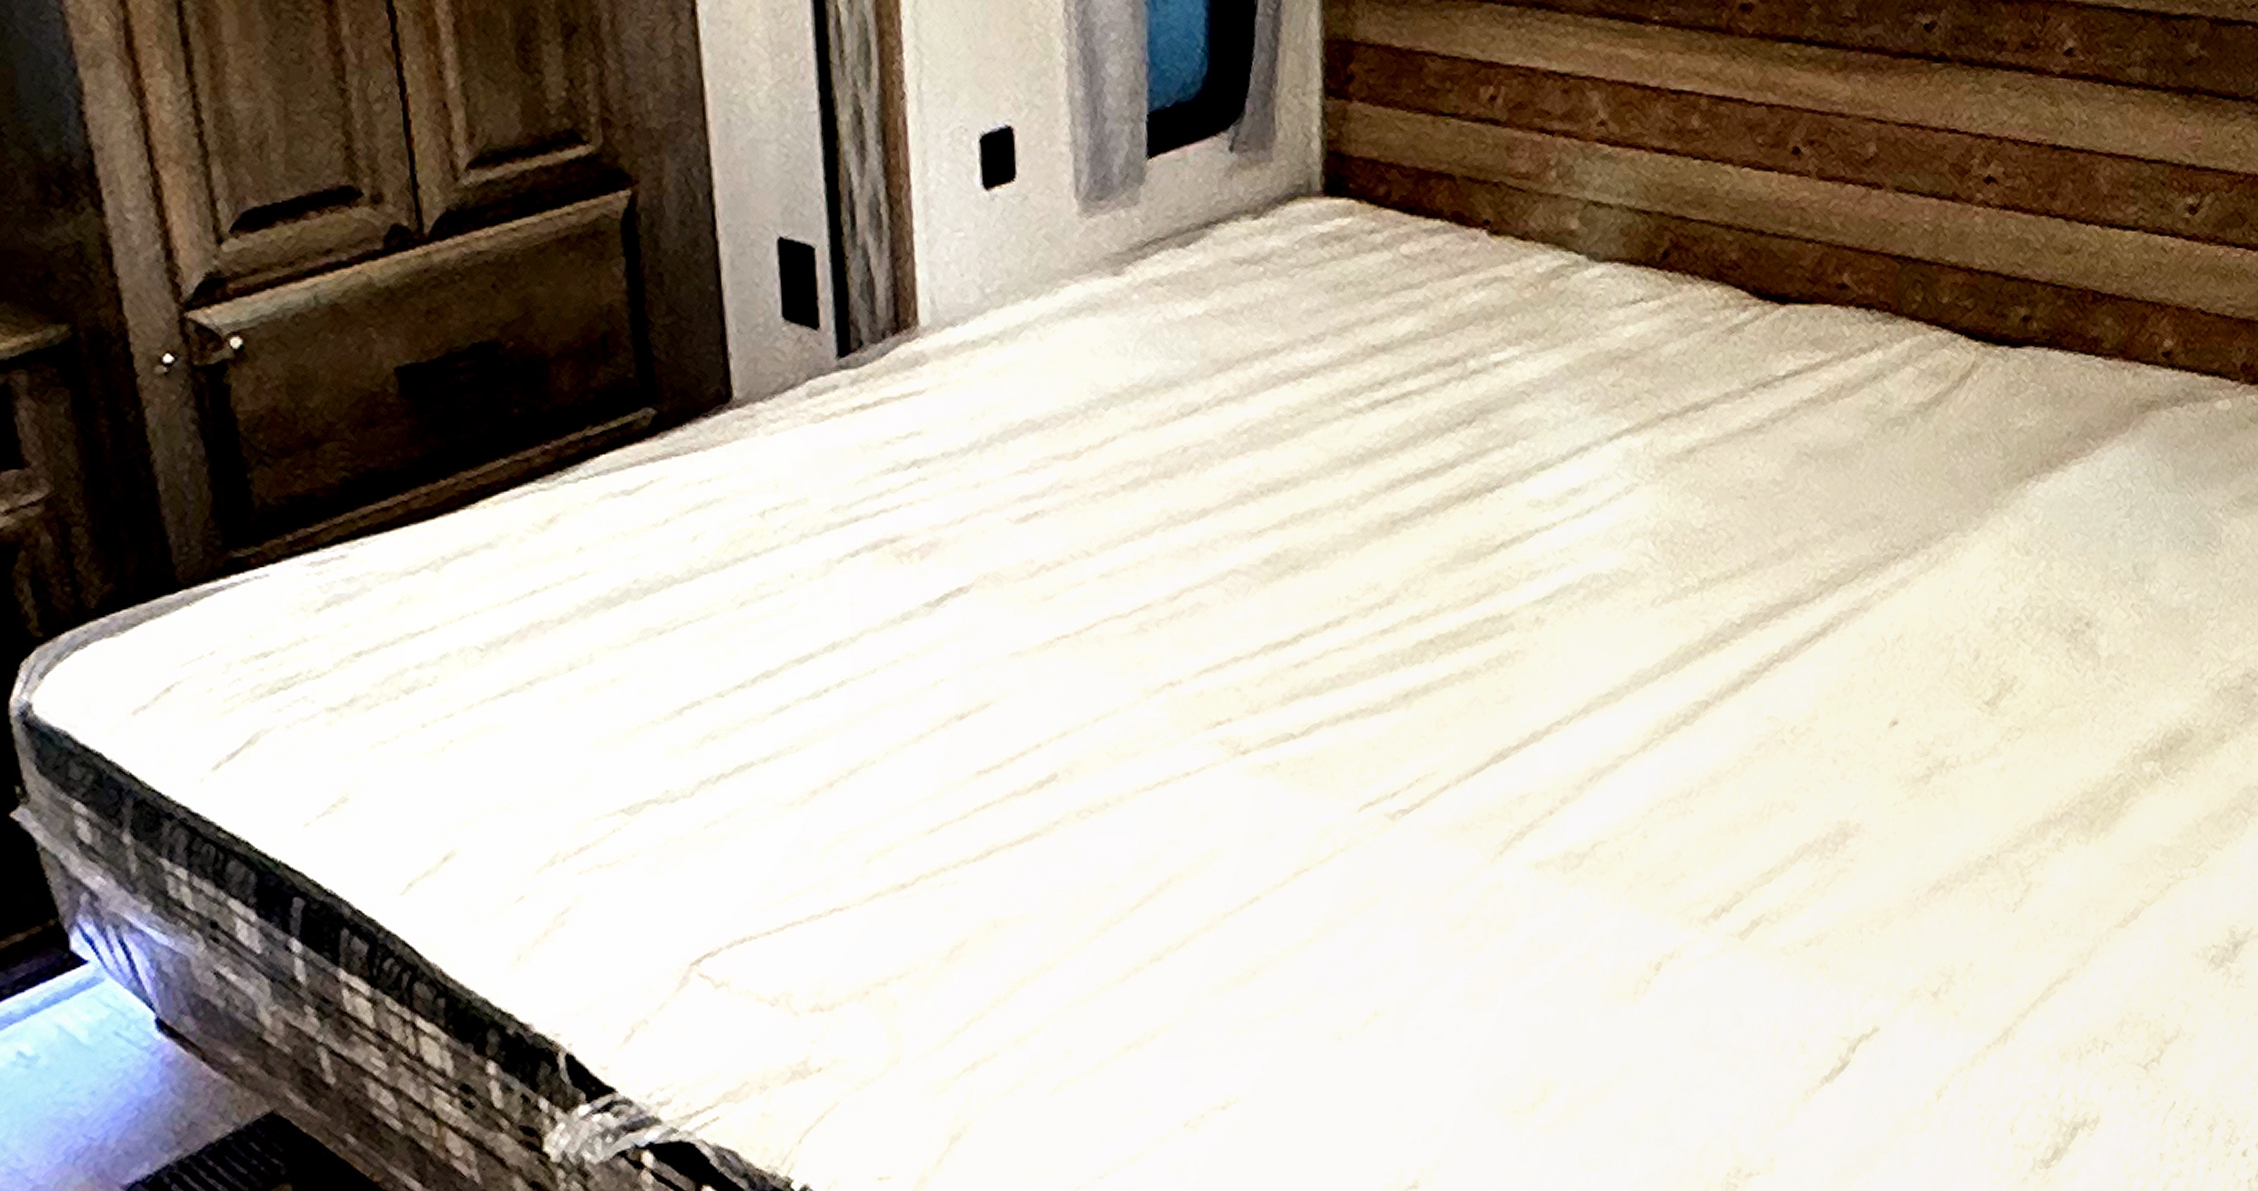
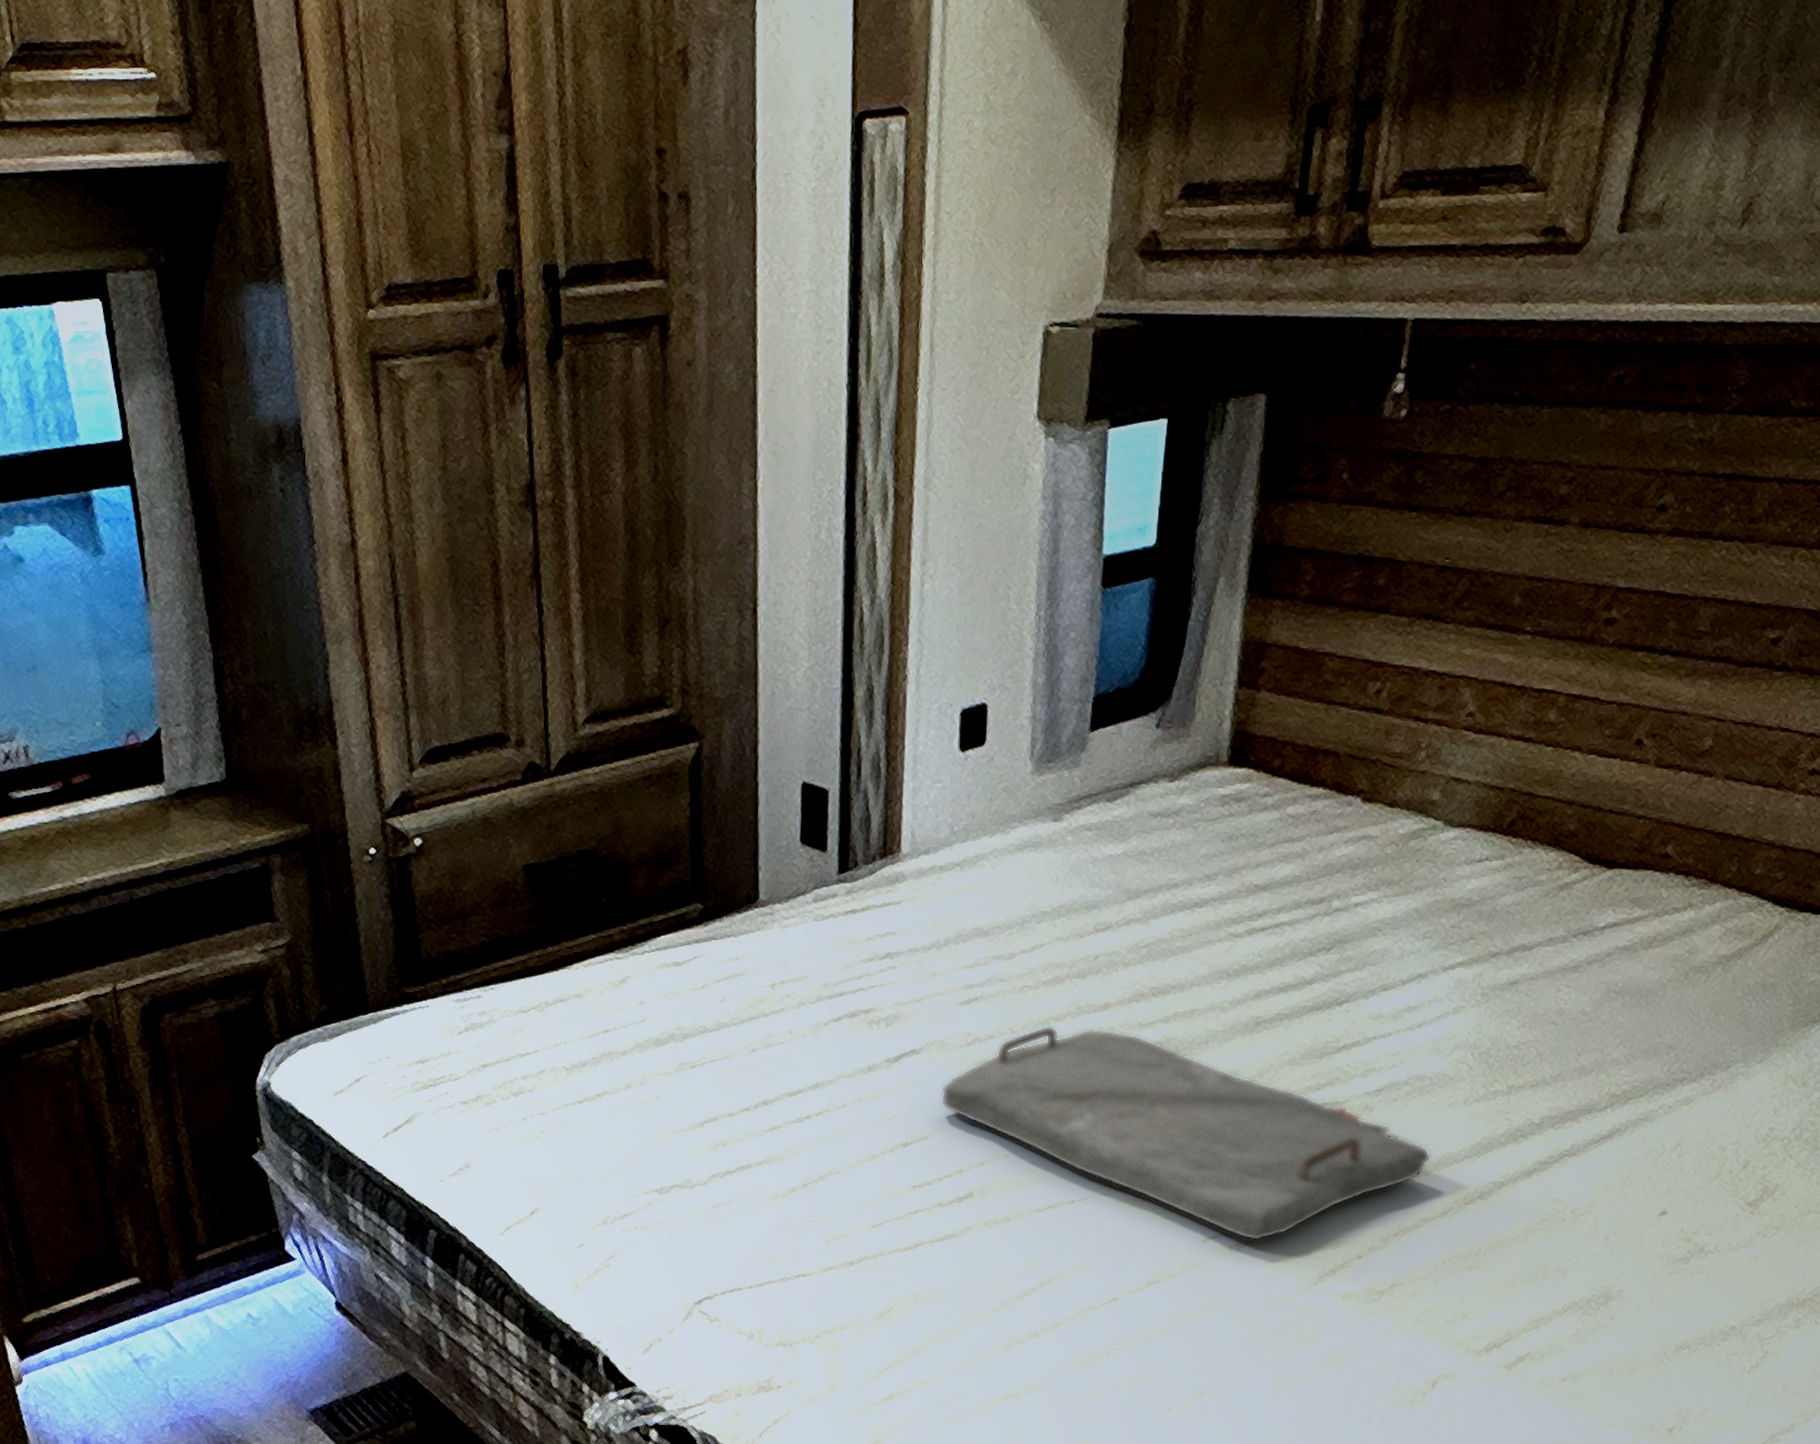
serving tray: none [1001,543,1620,805] -> present [940,1026,1431,1241]

